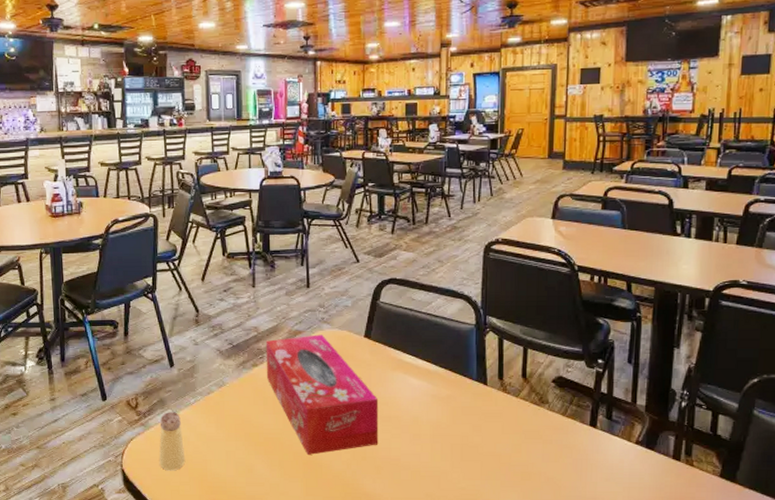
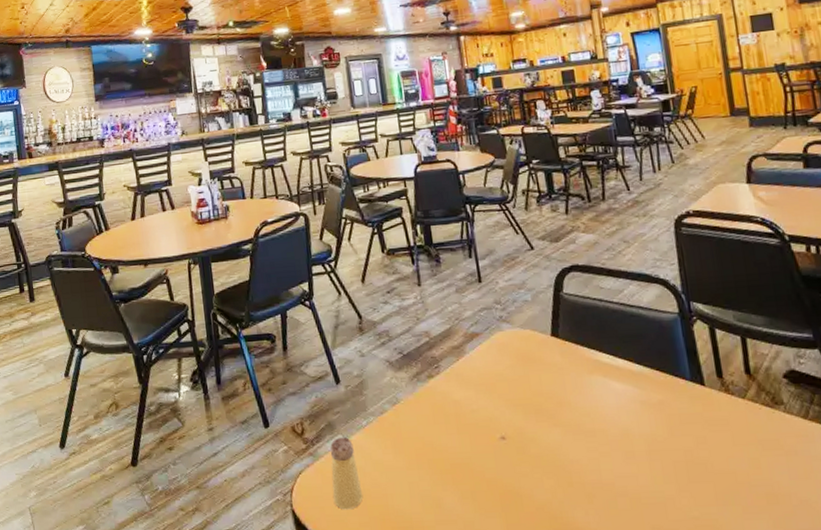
tissue box: present [265,334,379,455] -> none [439,335,586,483]

